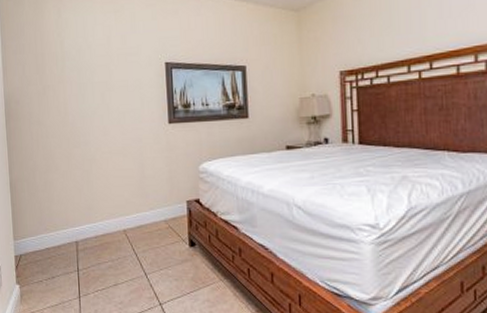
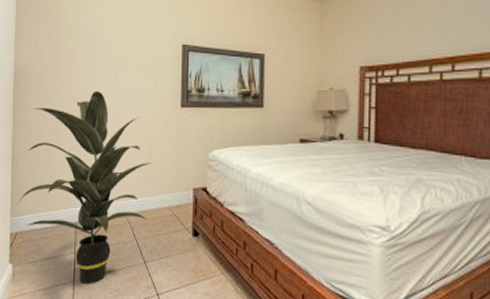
indoor plant: none [19,114,145,299] -> present [18,91,152,284]

